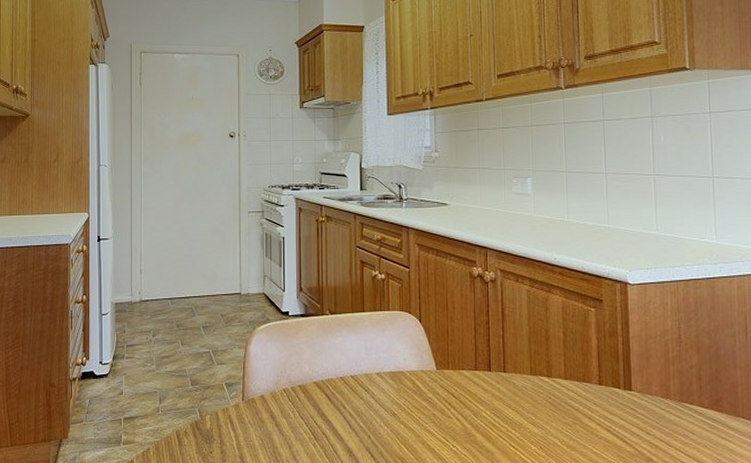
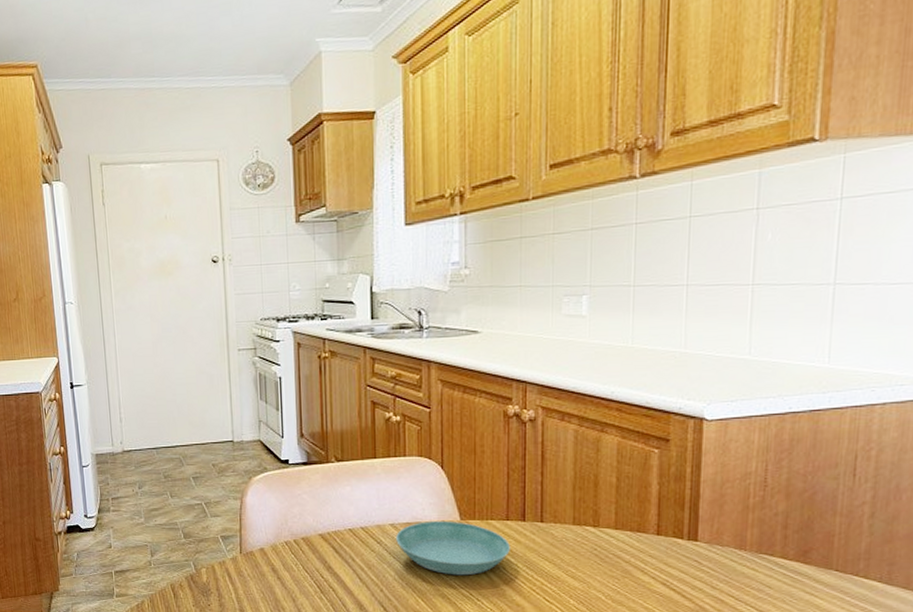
saucer: none [382,371,479,423] -> present [396,521,510,576]

